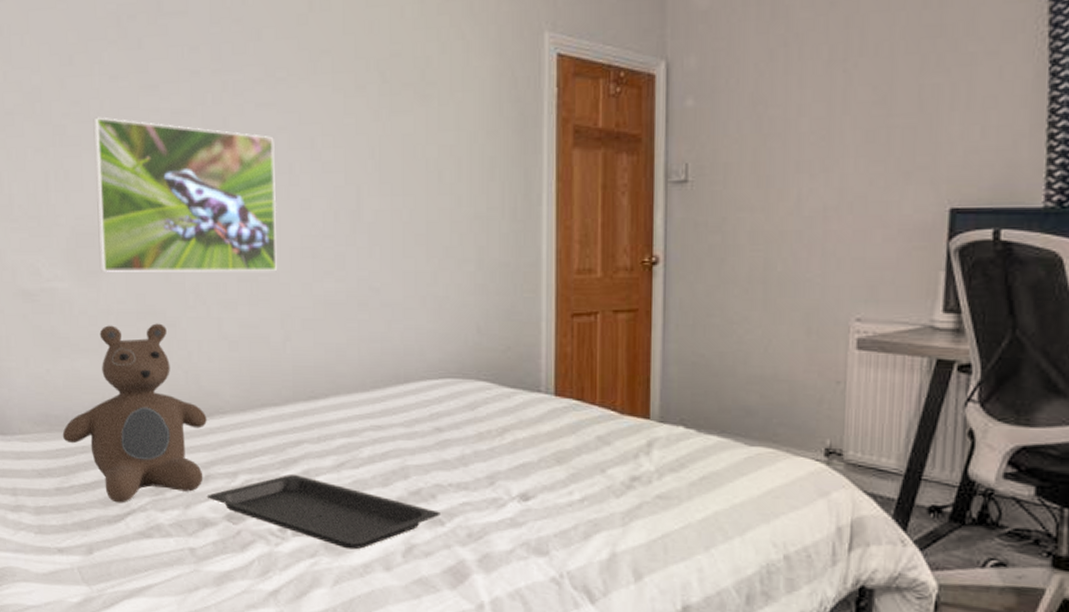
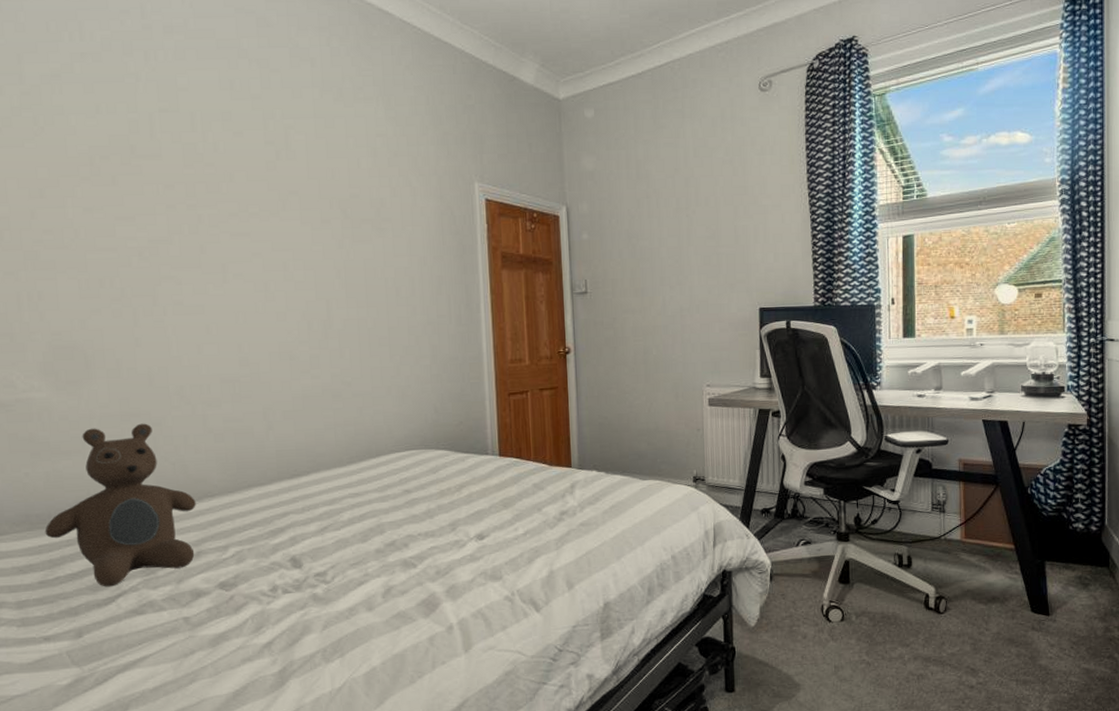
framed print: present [93,116,277,273] -> none [67,243,257,382]
serving tray: present [206,475,440,550] -> none [198,542,413,598]

